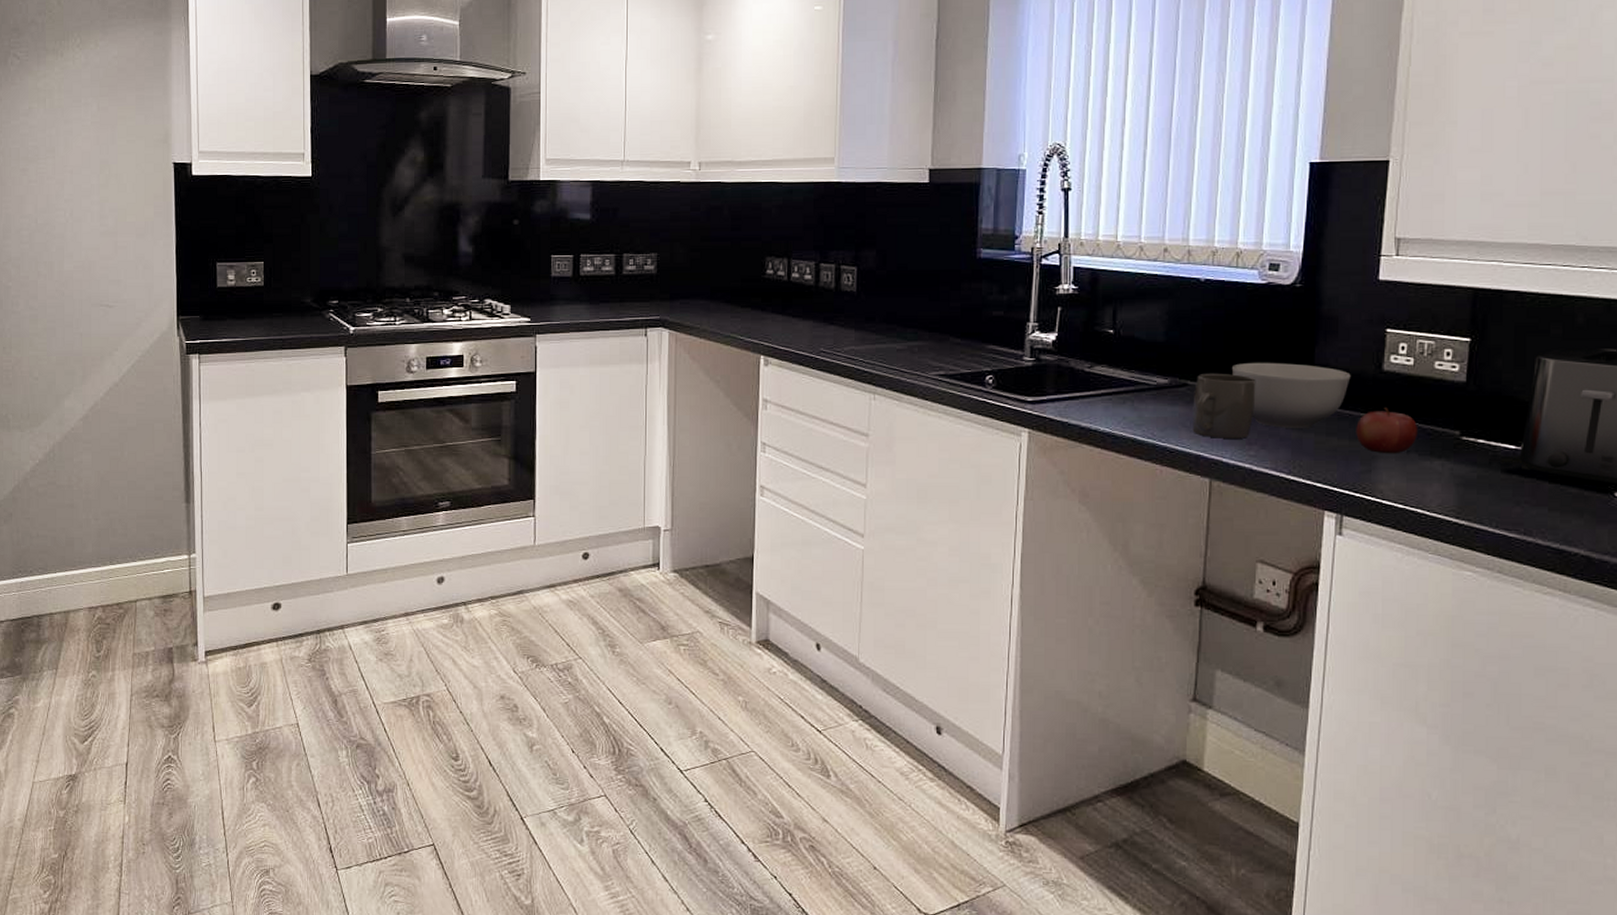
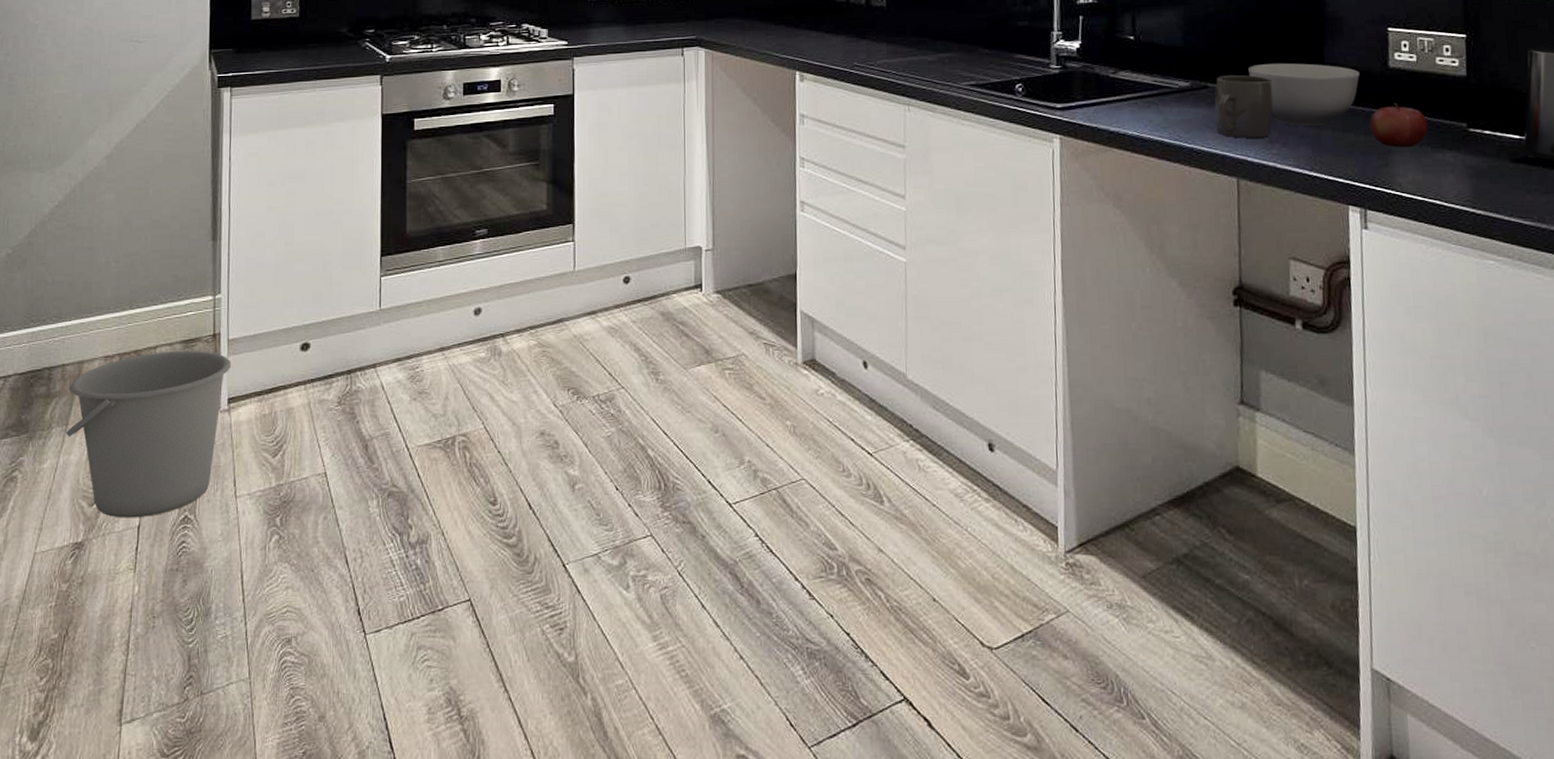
bucket: none [56,605,208,756] -> present [65,351,232,518]

